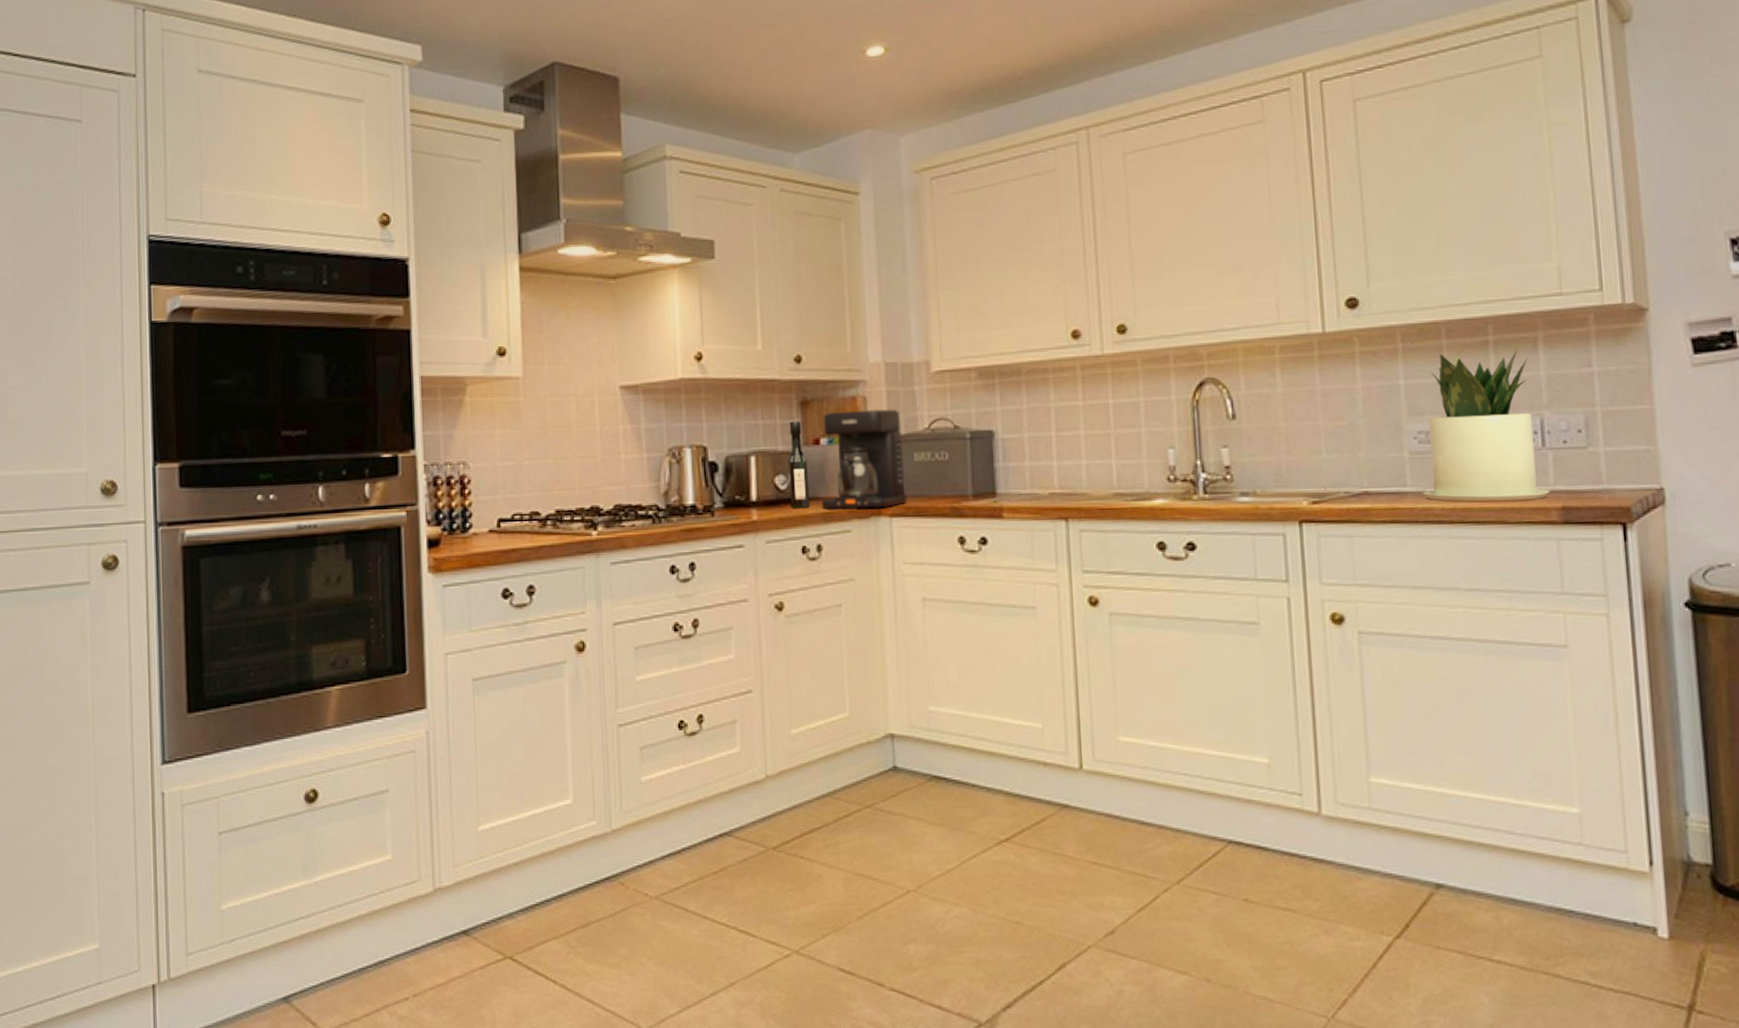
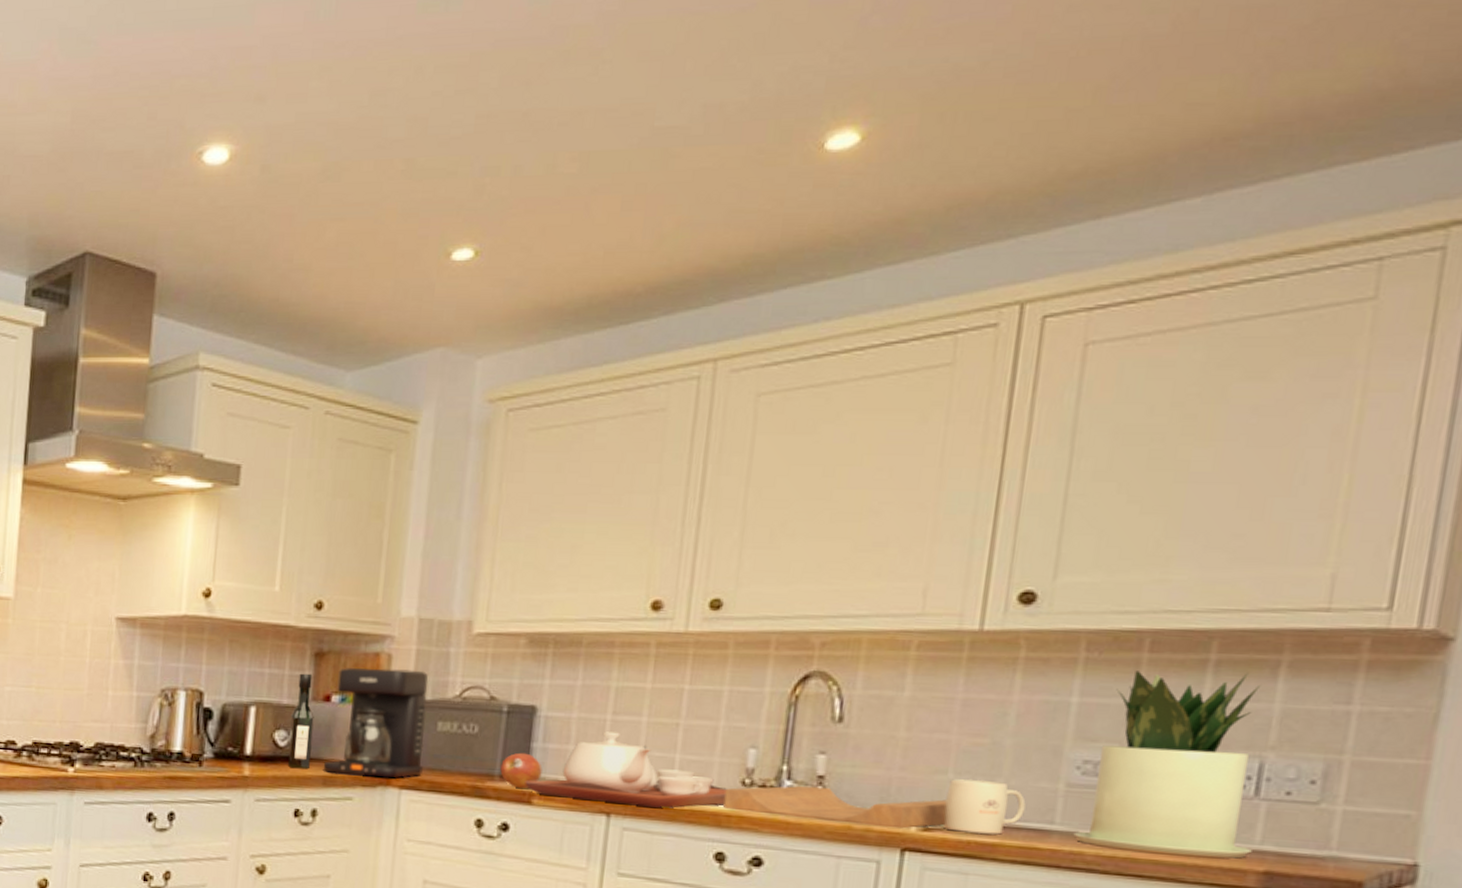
fruit: none [972,473,1007,506] -> present [500,752,543,789]
tea set: none [994,446,1158,510] -> present [525,731,727,809]
cutting board: none [1156,475,1328,505] -> present [723,785,948,829]
mug: none [1324,456,1384,502] -> present [943,779,1026,835]

